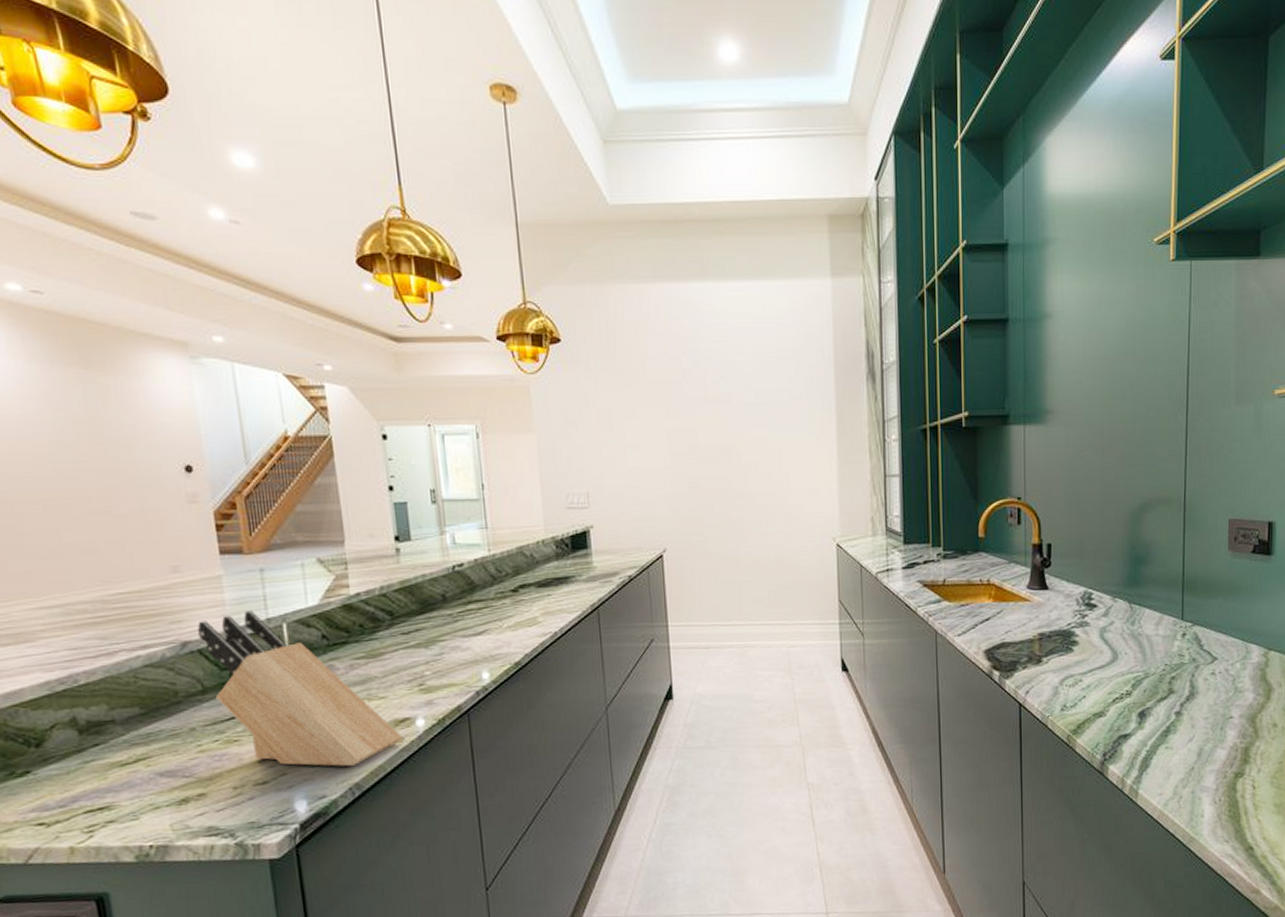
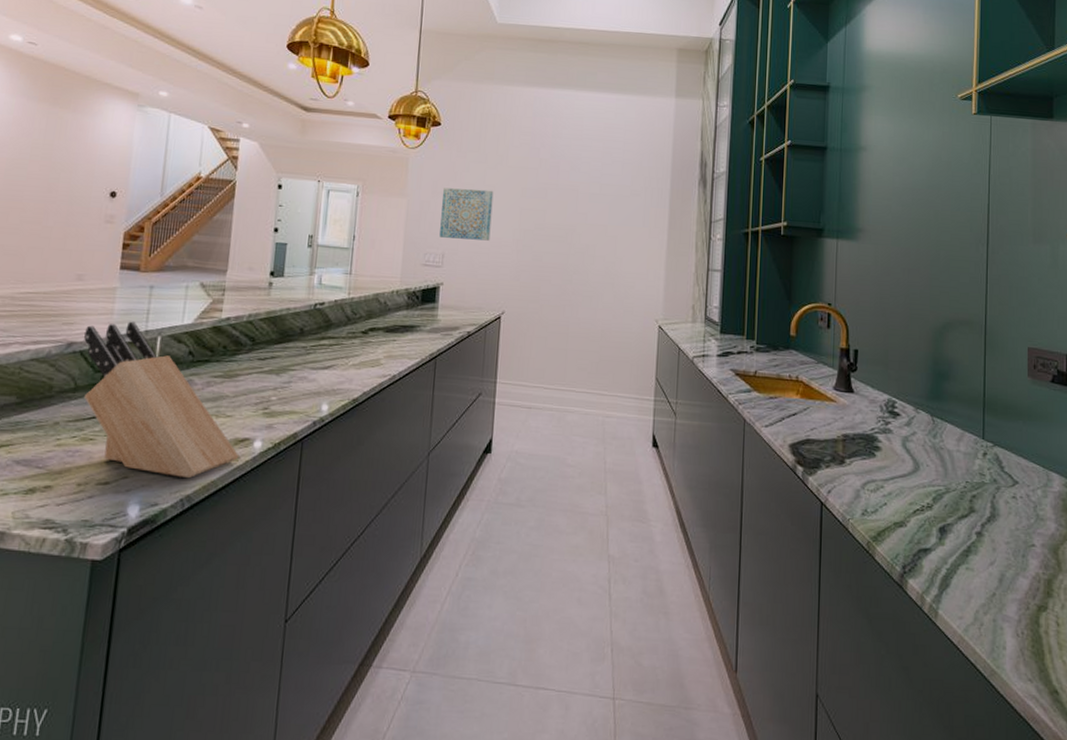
wall art: none [575,413,638,474] -> present [439,188,494,241]

